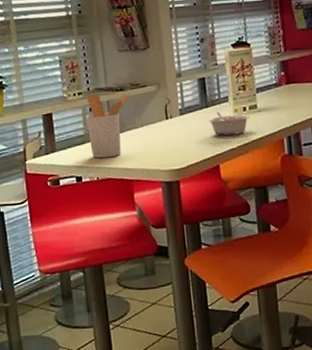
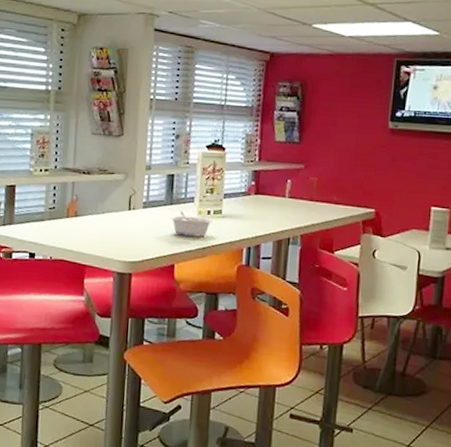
utensil holder: present [85,93,130,159] -> none [48,173,96,239]

